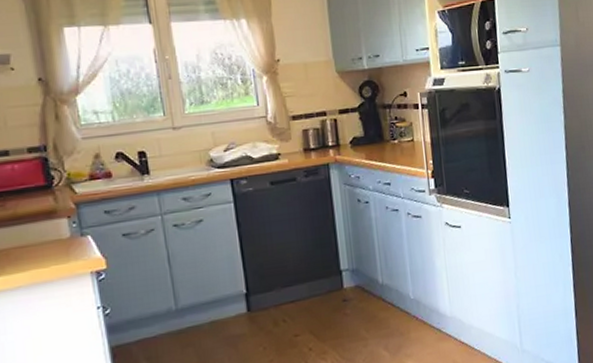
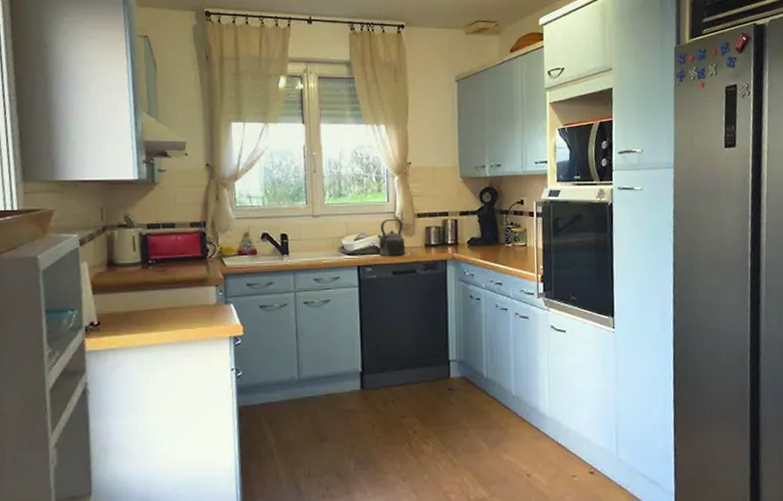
kettle: none [249,123,284,167] -> present [378,218,406,257]

